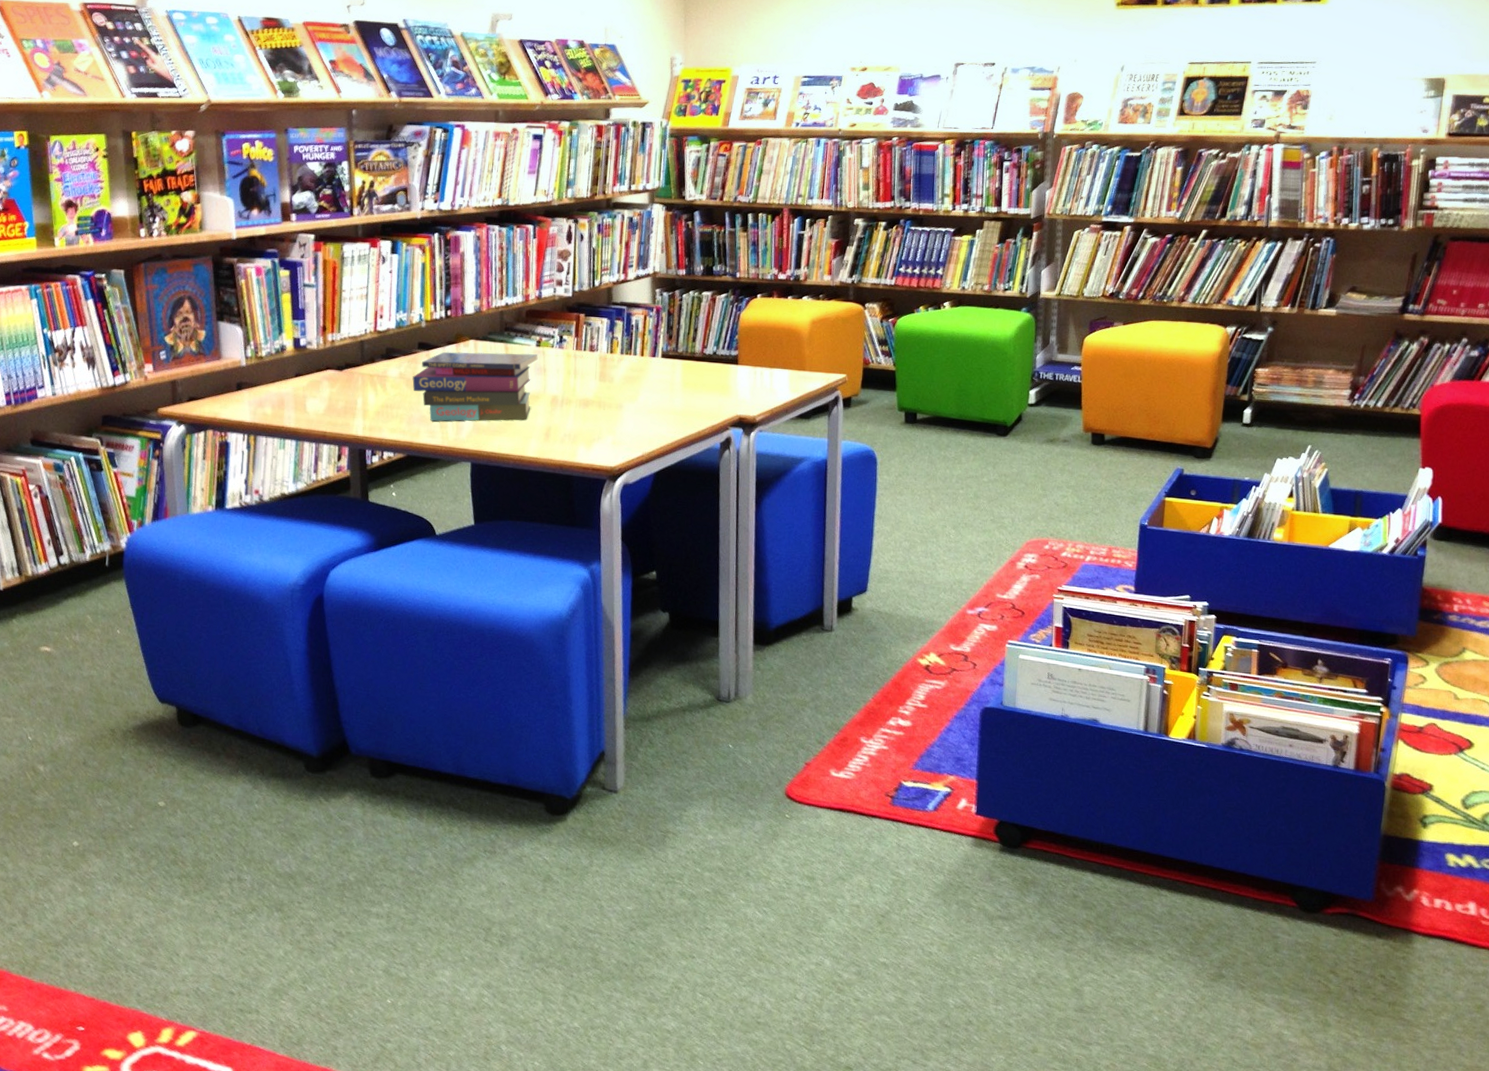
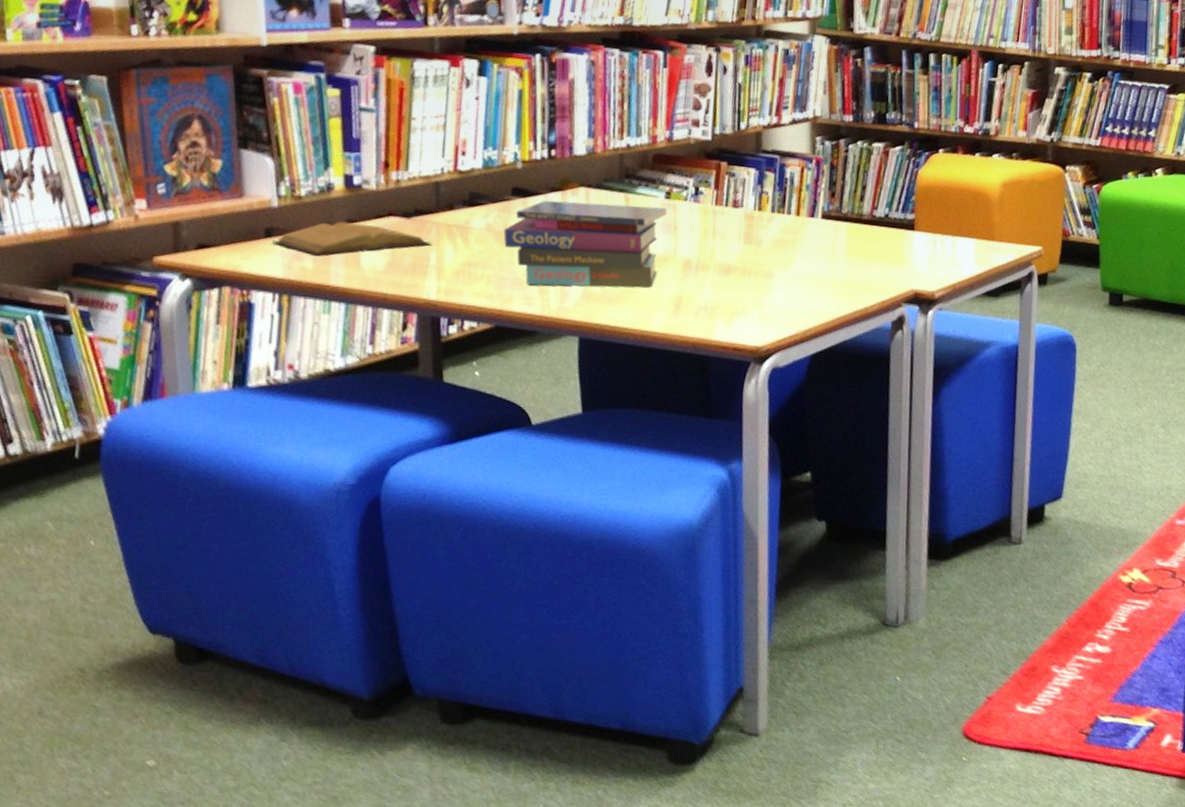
book: none [242,375,359,404] -> present [272,221,432,257]

